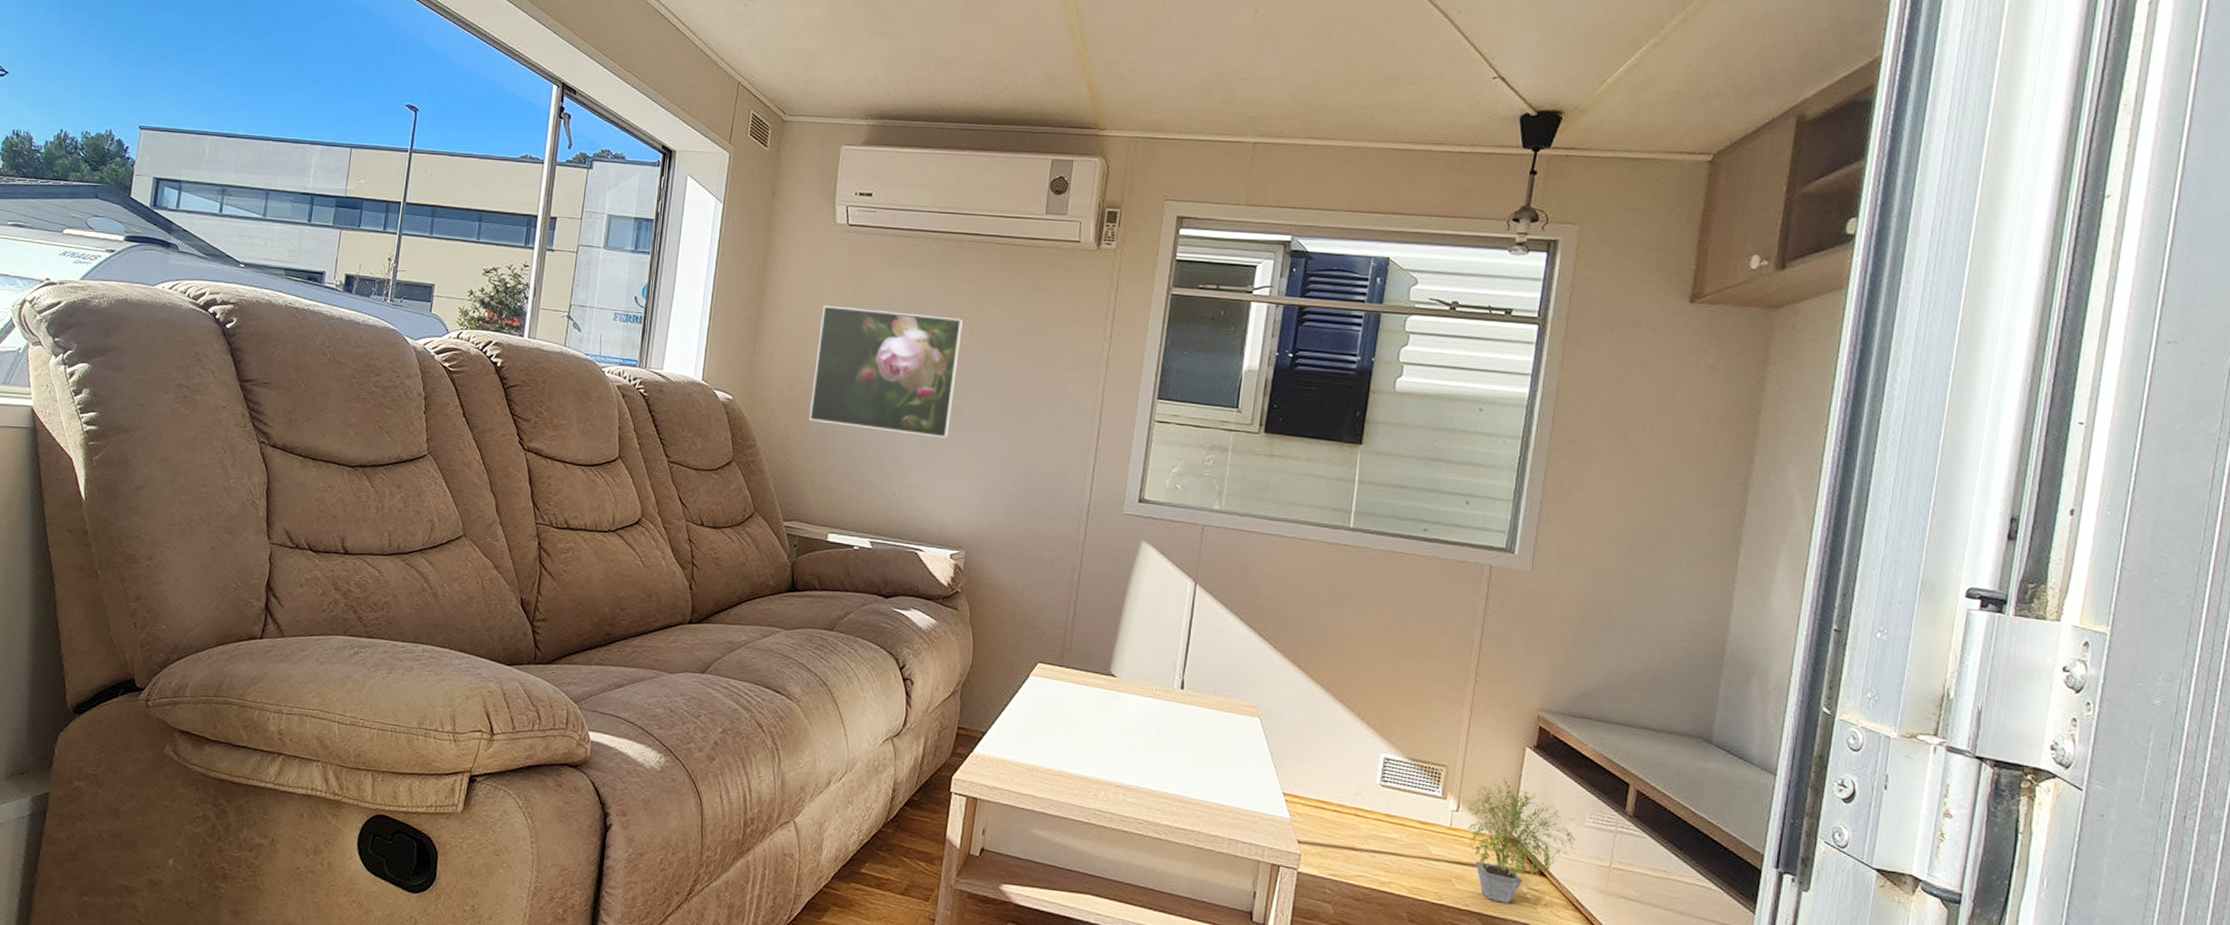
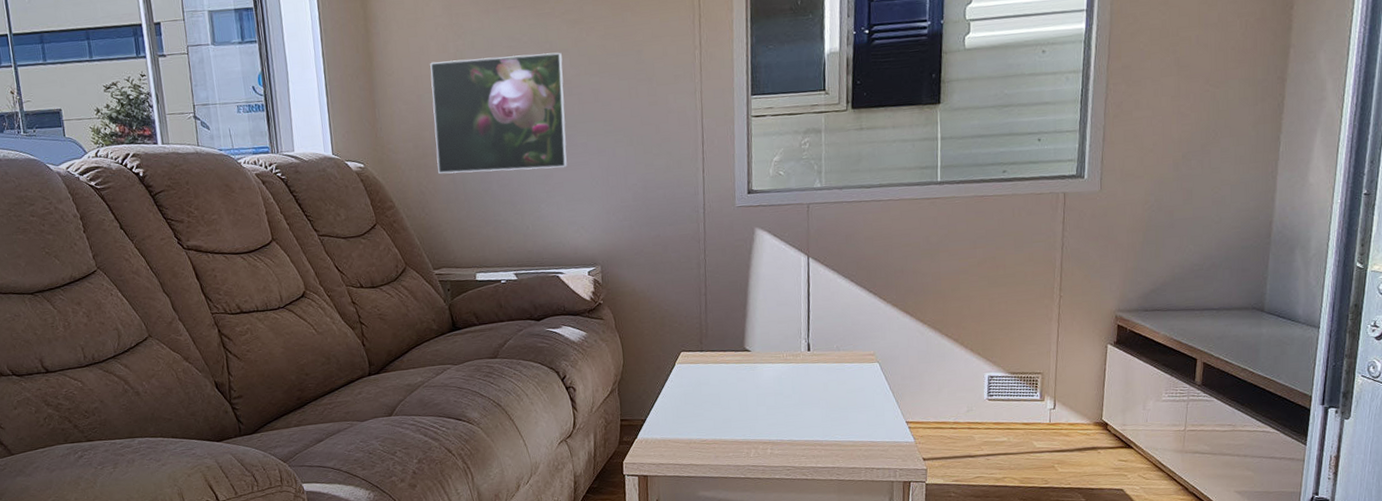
potted plant: present [1461,777,1576,903] -> none [1057,373,1155,476]

